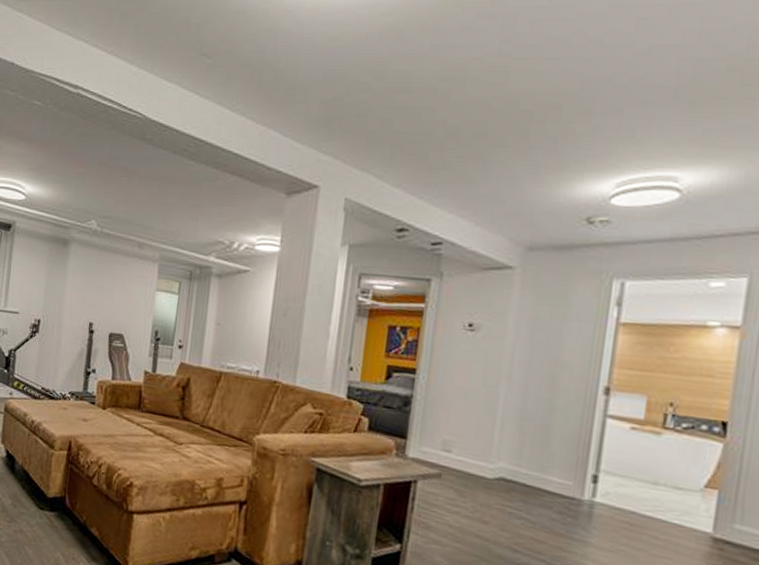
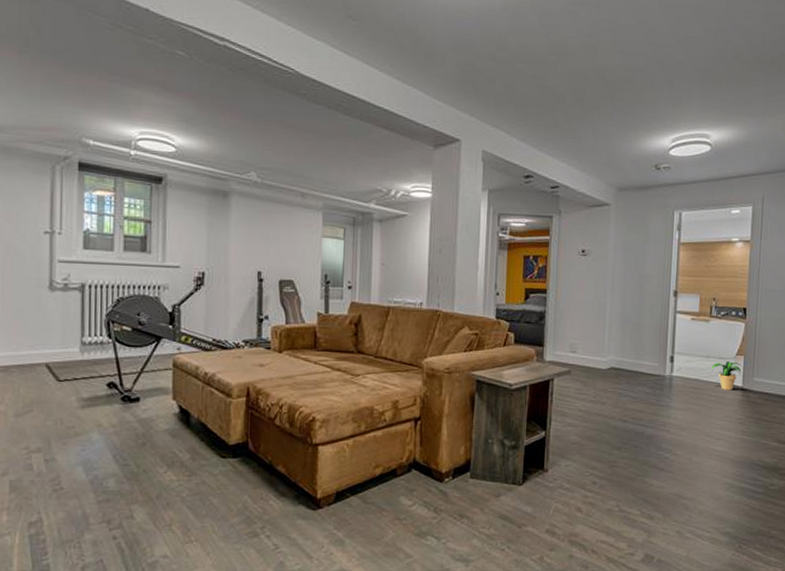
potted plant: none [660,493,718,536] -> present [712,361,744,390]

